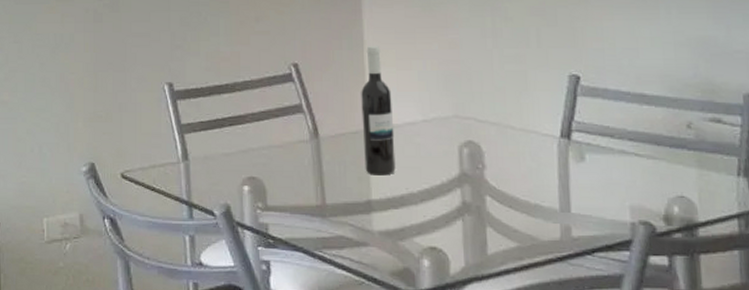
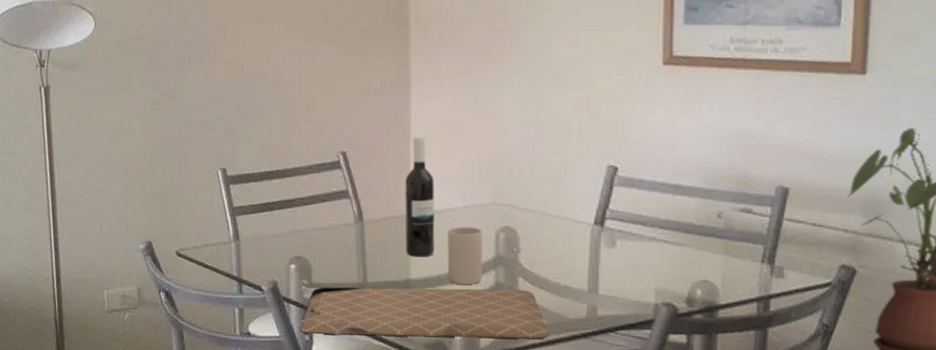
placemat: none [257,209,522,265] -> present [301,287,548,340]
cup: none [408,142,447,205] -> present [447,227,483,285]

